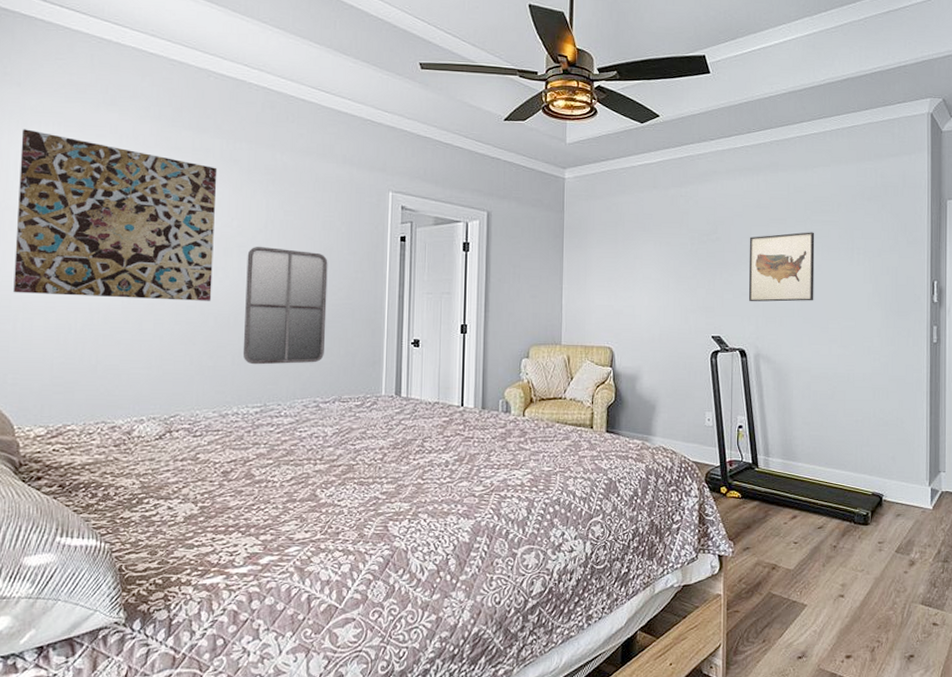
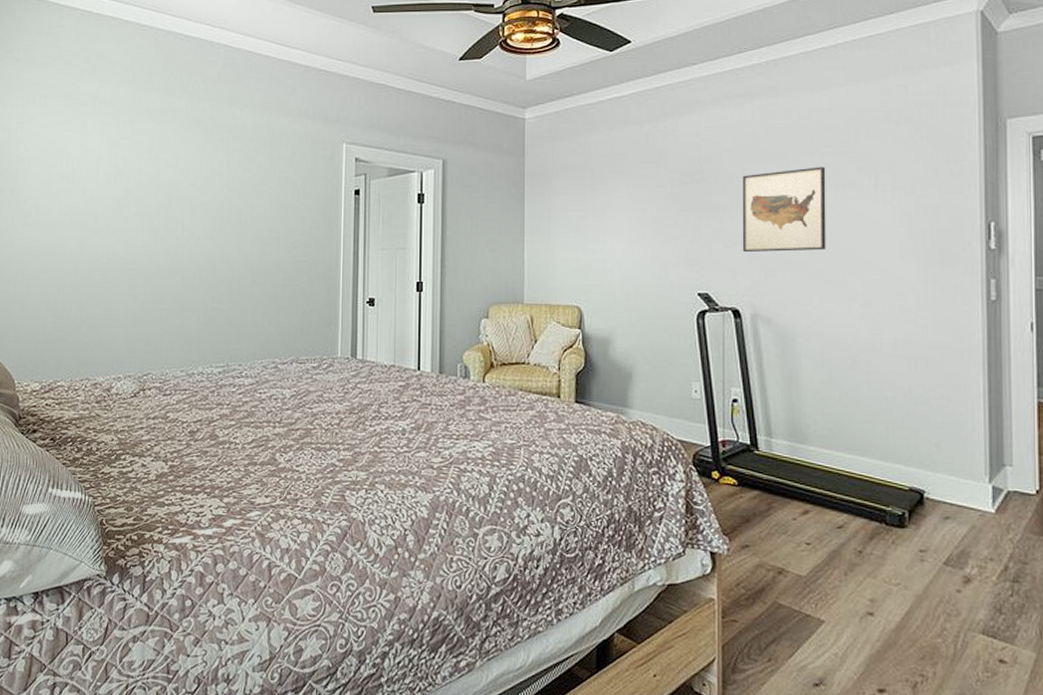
wall art: present [13,129,217,301] -> none [14,102,183,261]
home mirror: present [242,246,328,365] -> none [207,204,285,324]

